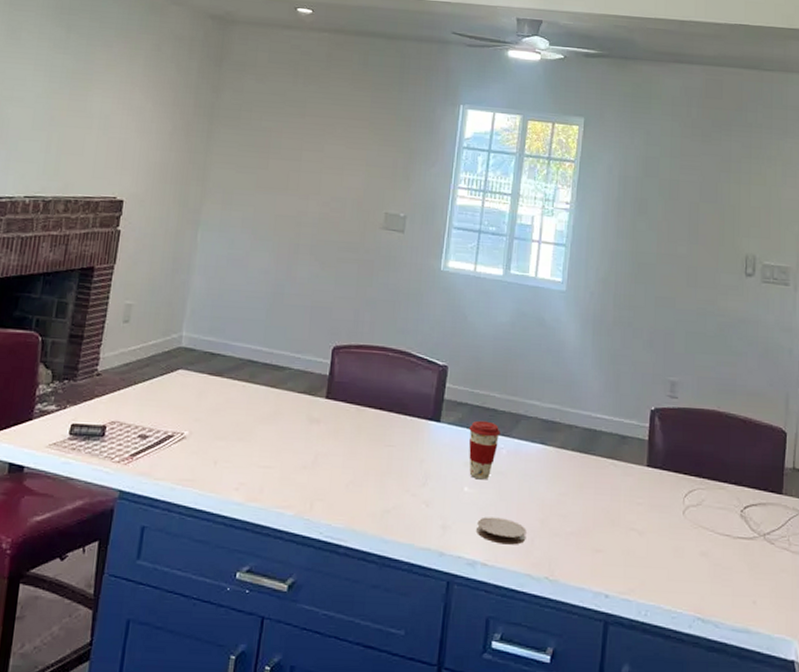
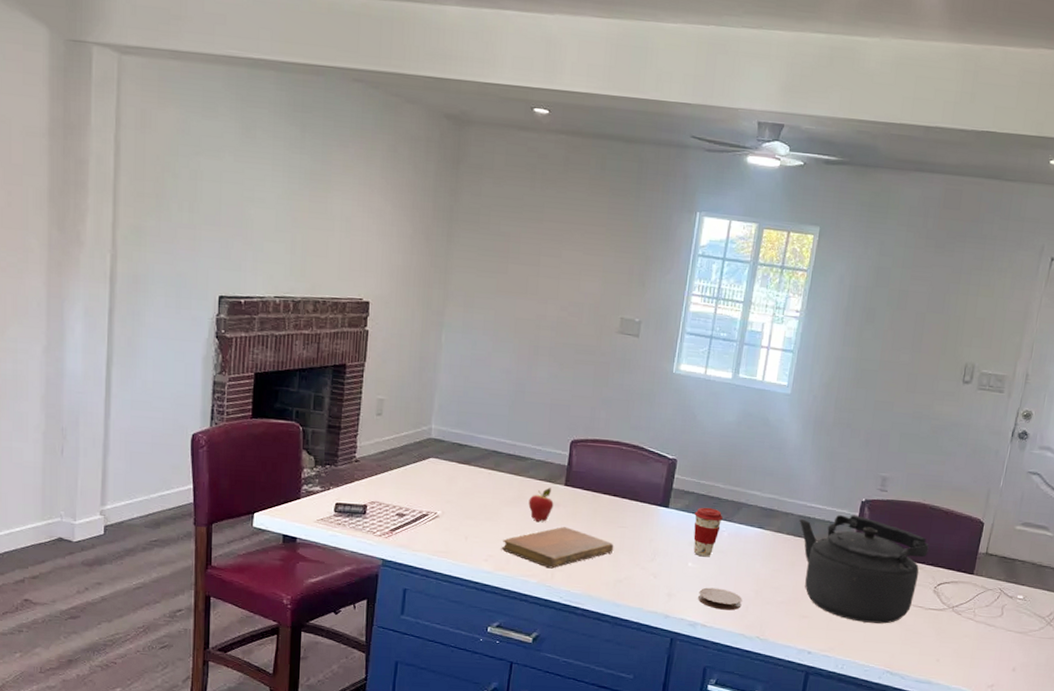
notebook: none [254,447,381,498] -> present [501,527,614,569]
fruit: none [285,401,314,442] -> present [528,487,554,522]
kettle: none [584,426,730,558] -> present [799,515,929,624]

